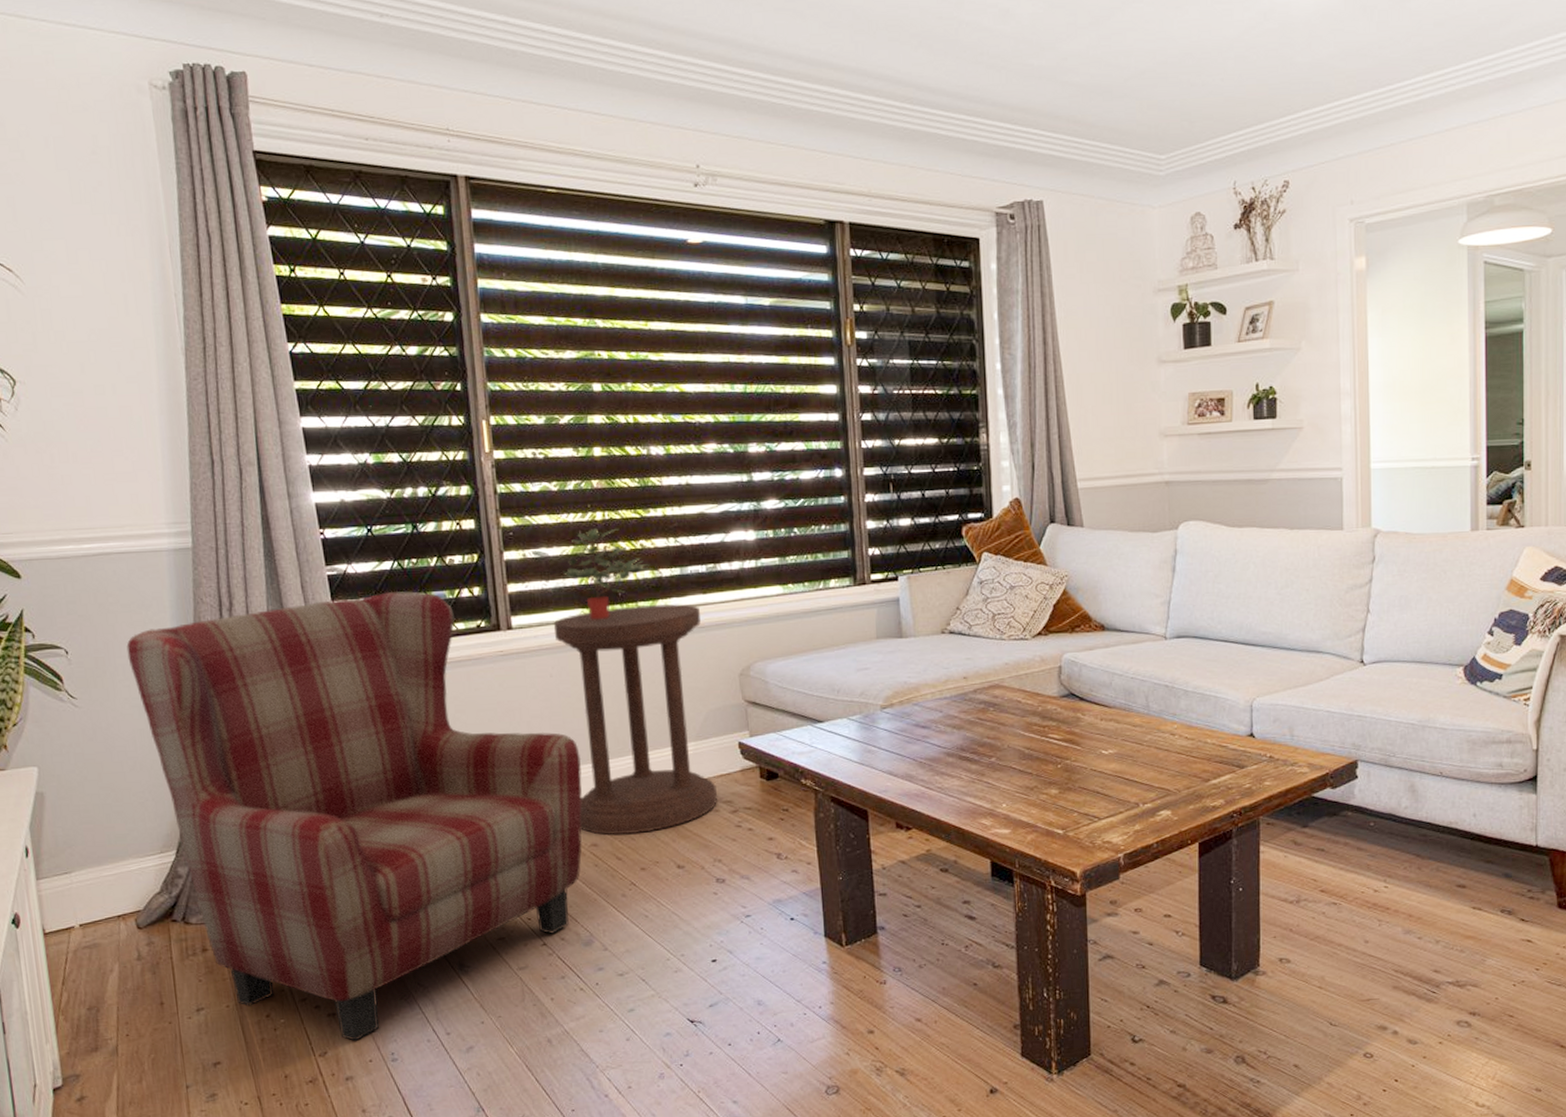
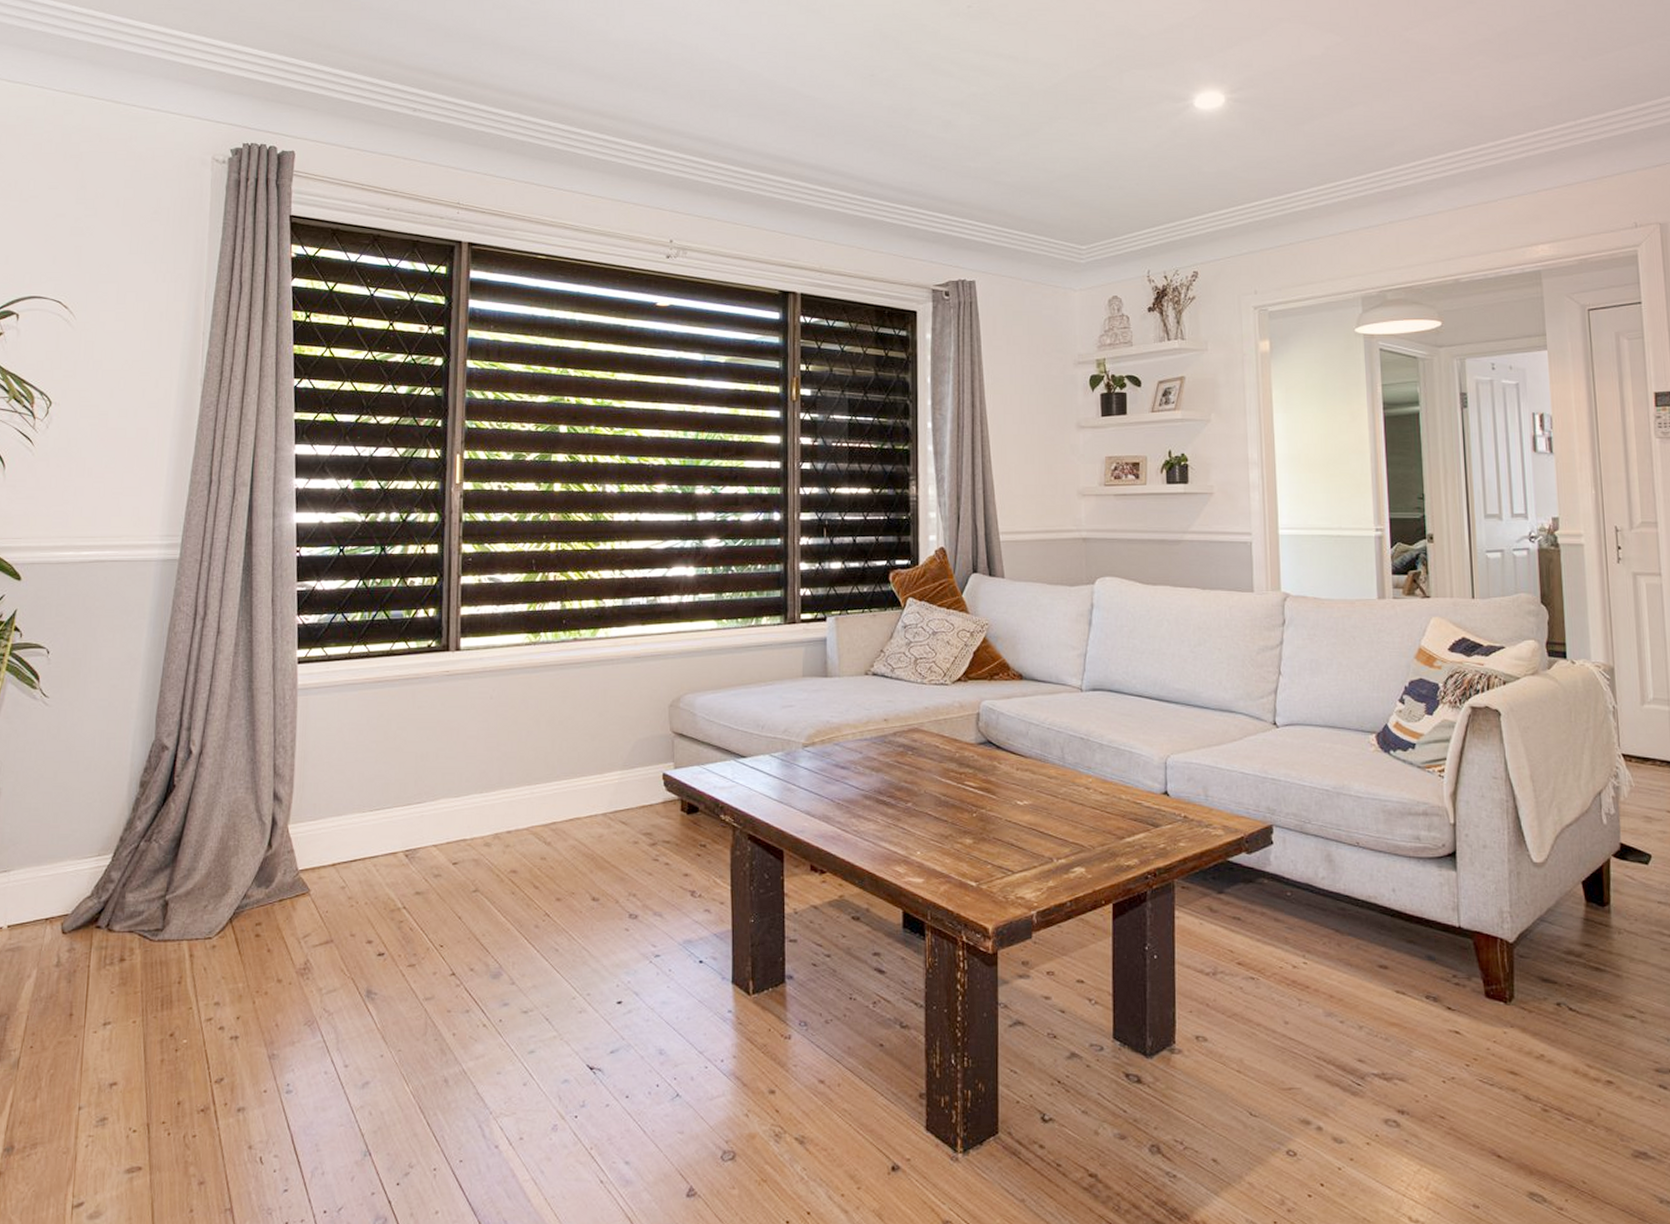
armchair: present [126,591,582,1041] -> none [102,608,511,1068]
side table: present [553,604,717,835] -> none [499,632,637,863]
potted plant: present [562,527,656,620] -> none [513,557,600,645]

